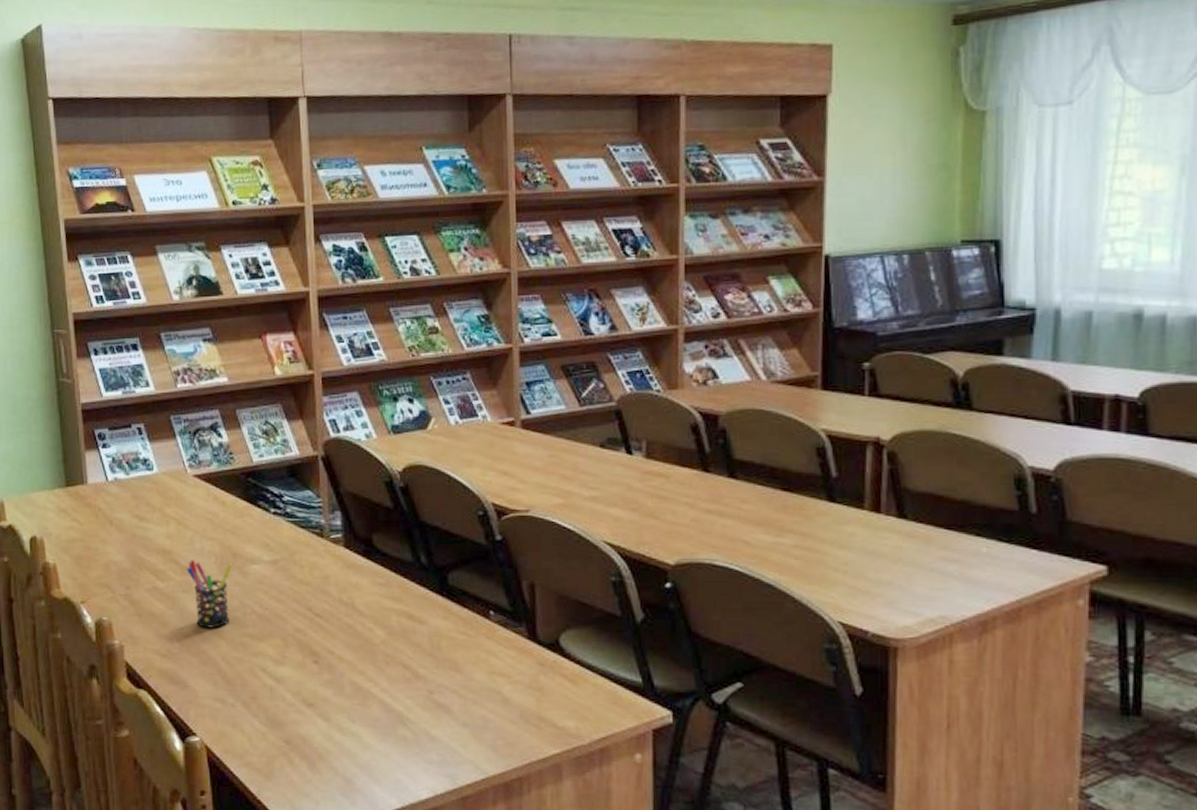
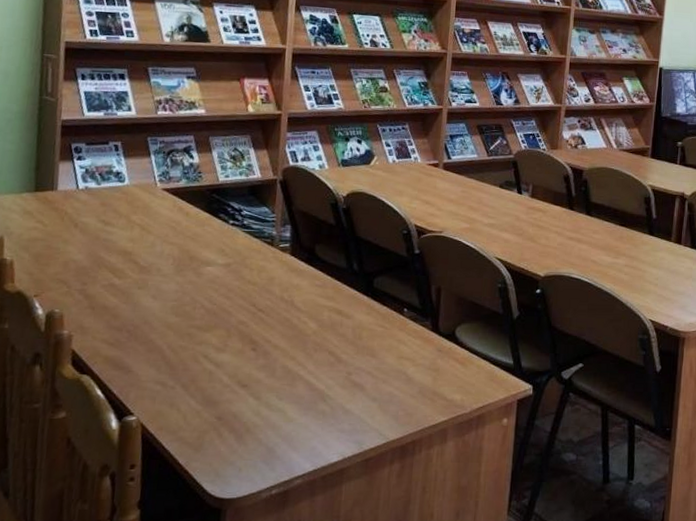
pen holder: present [186,560,232,628] -> none [144,261,188,320]

